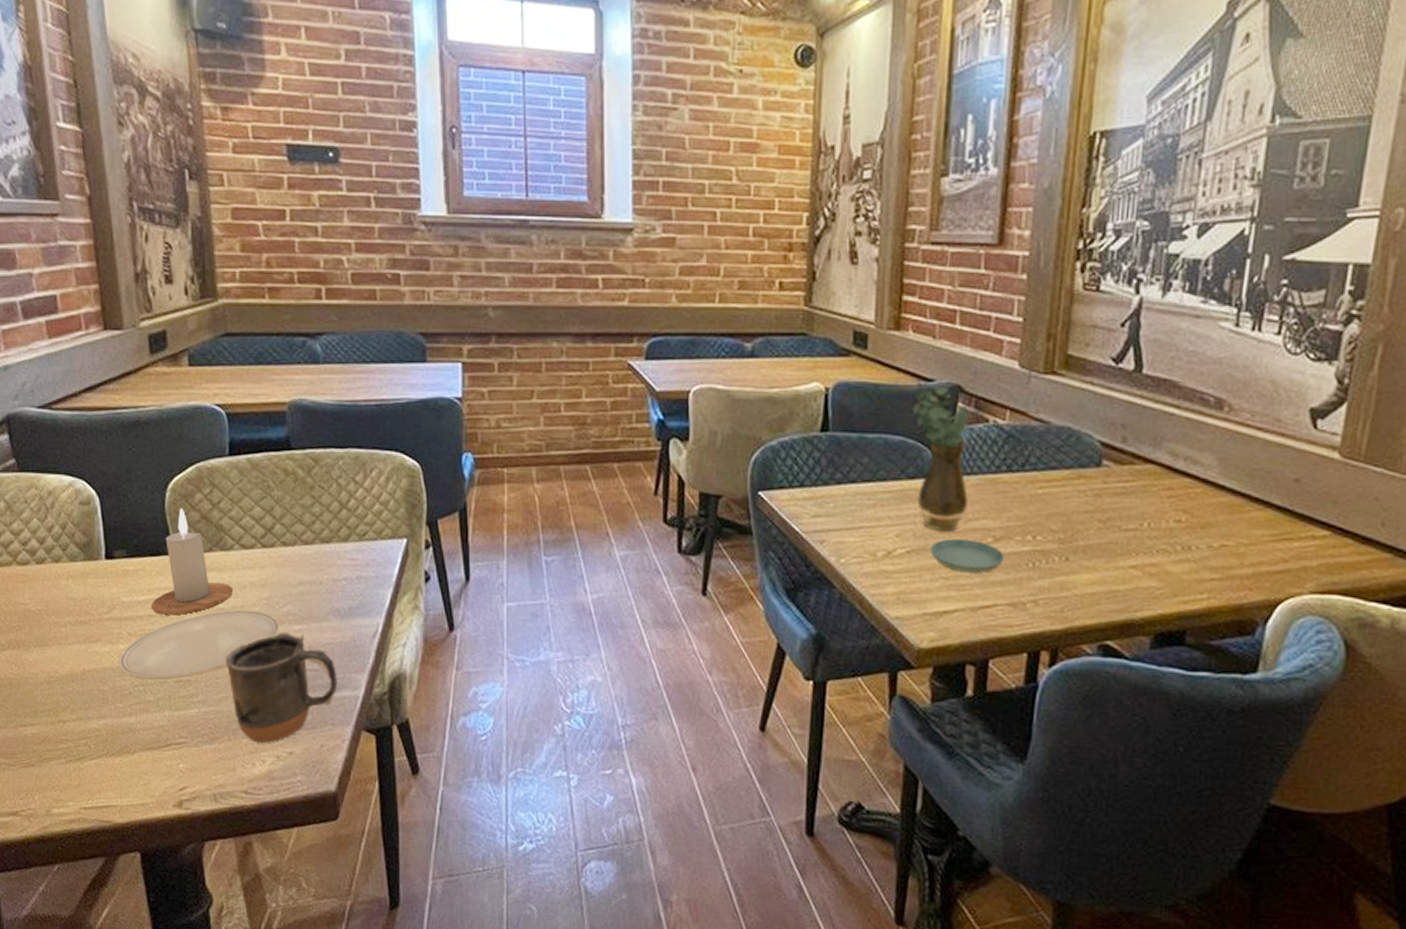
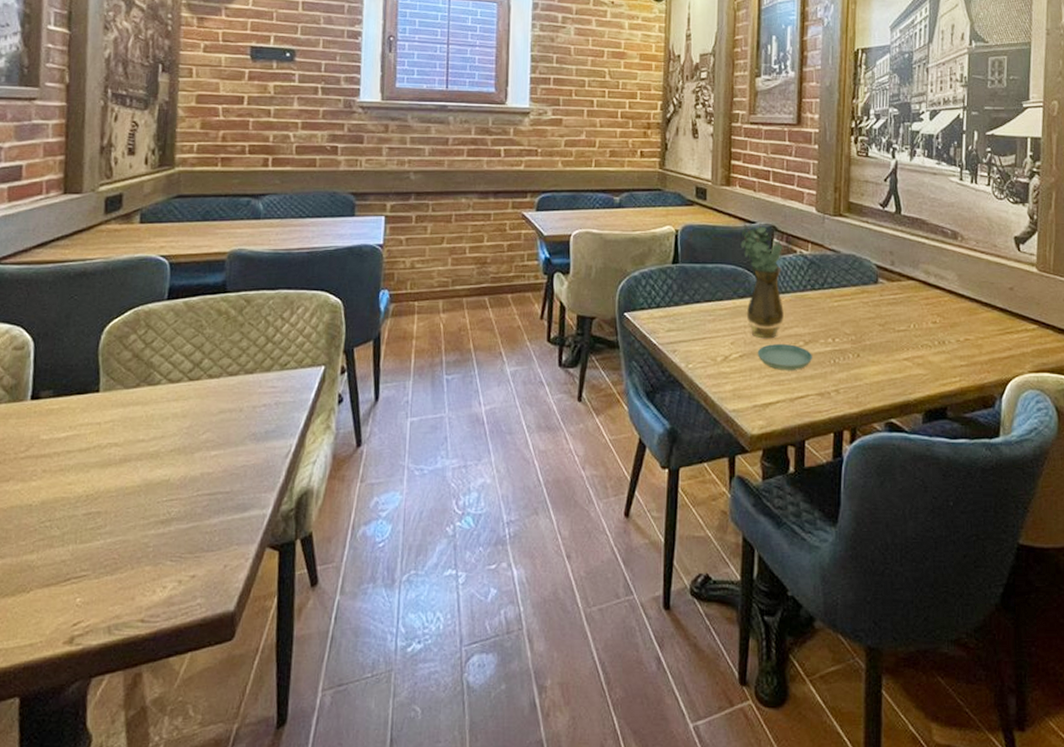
plate: present [118,609,280,680] -> none [27,439,197,514]
candle: present [150,508,234,615] -> none [70,349,156,449]
mug: present [225,632,338,743] -> none [138,458,248,568]

